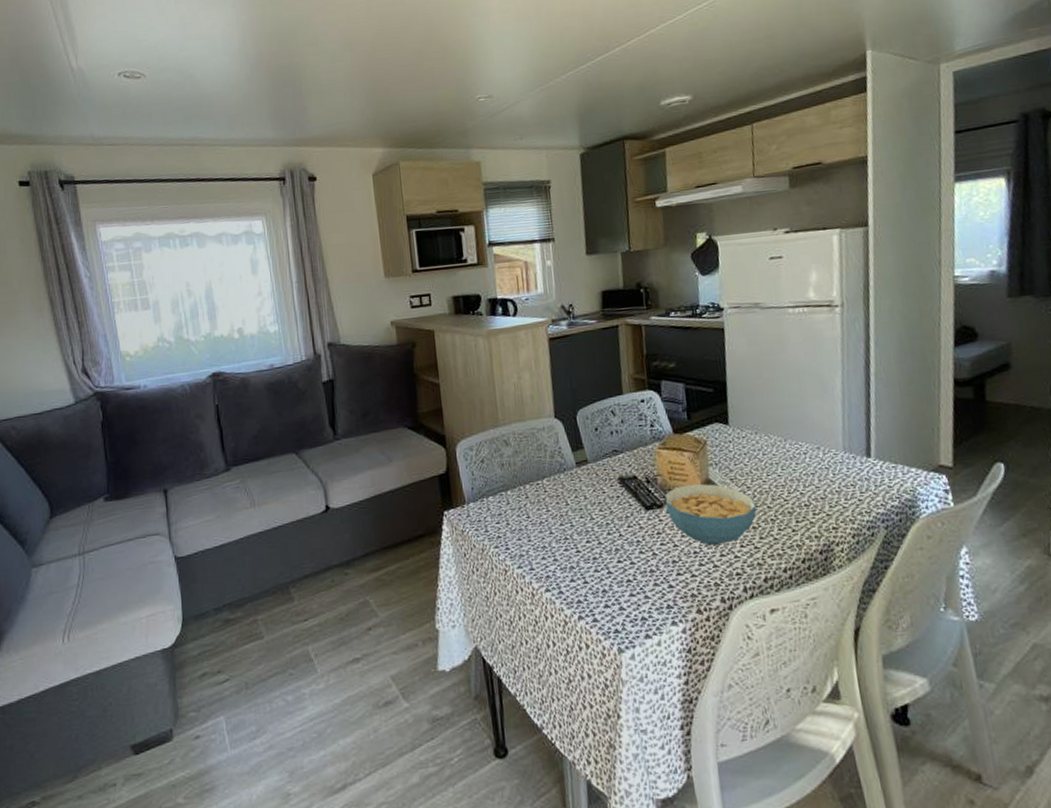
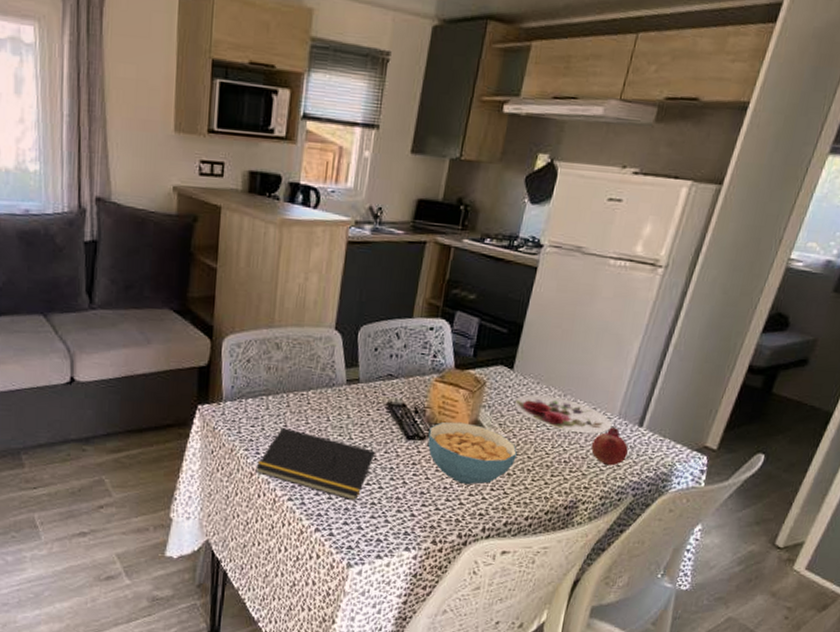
notepad: none [508,518,619,582] -> present [255,427,375,501]
plate: none [738,443,841,475] -> present [514,394,613,434]
fruit: none [827,462,866,502] -> present [591,427,628,466]

